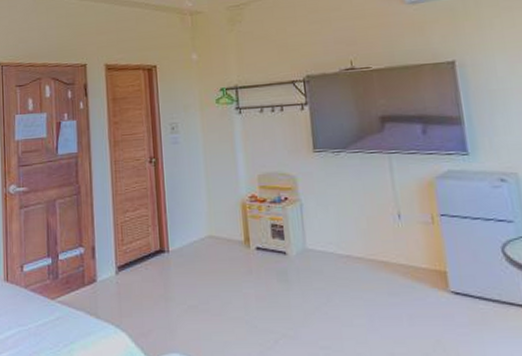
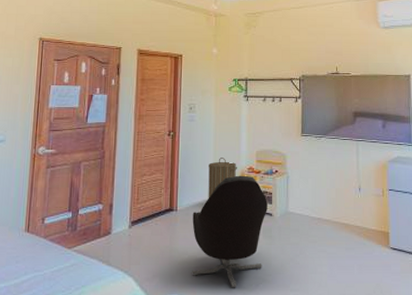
armchair: none [187,205,280,345] -> present [192,175,267,288]
laundry hamper: none [201,185,236,236] -> present [208,158,237,199]

